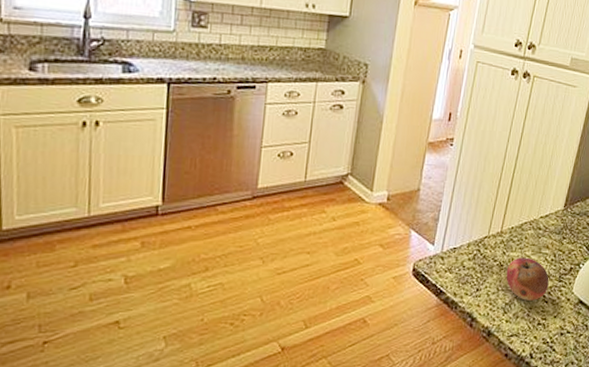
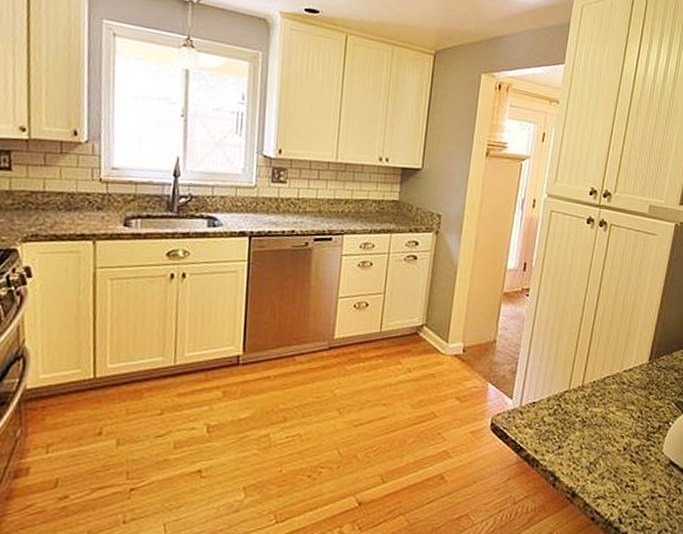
fruit: present [506,257,549,301] -> none [589,413,636,460]

